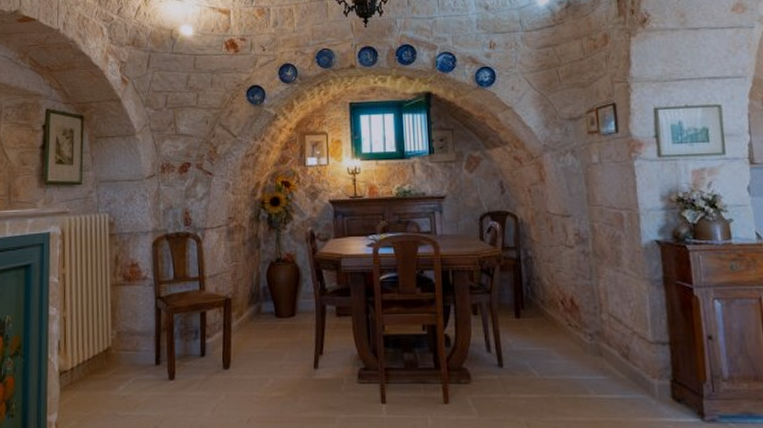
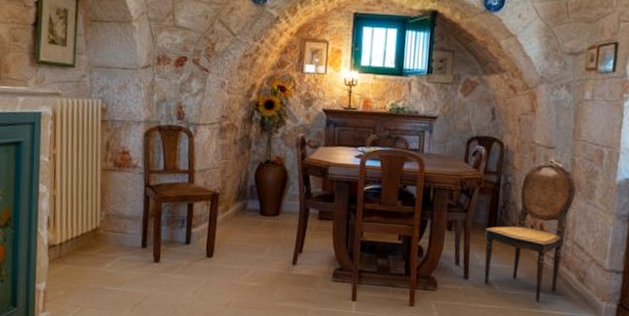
dining chair: none [513,228,601,386] -> present [483,159,576,302]

